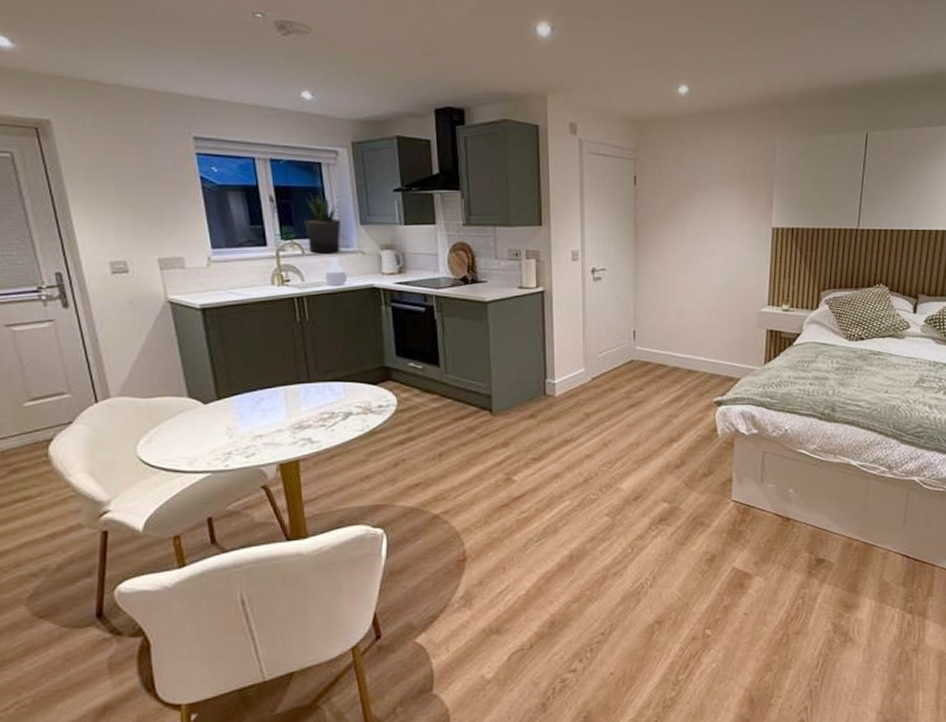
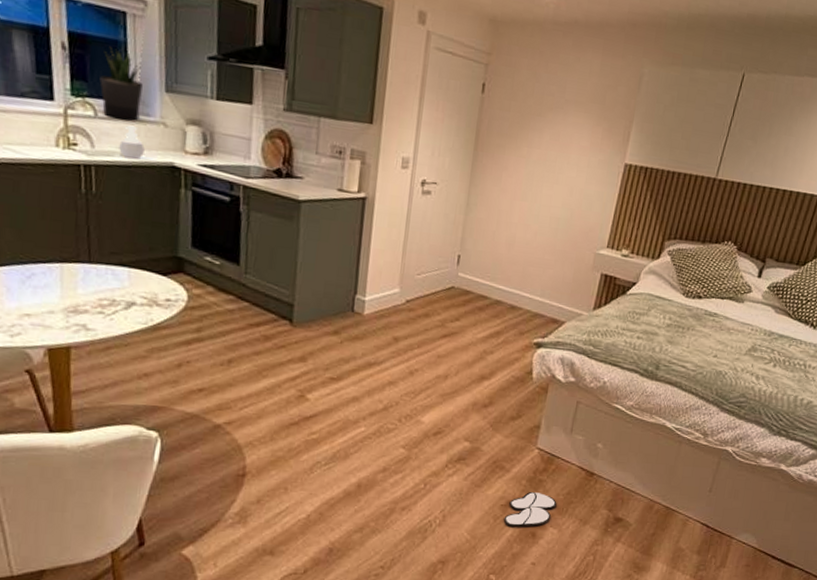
slippers: none [711,543,759,580] -> present [503,491,557,527]

